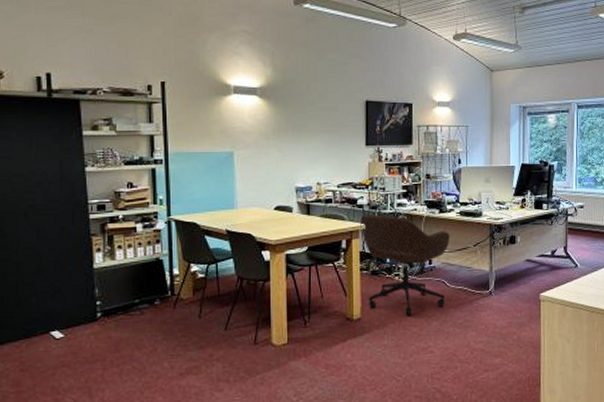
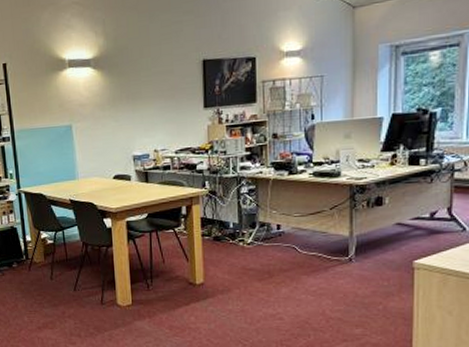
office chair: present [360,214,450,316] -> none [200,179,301,282]

